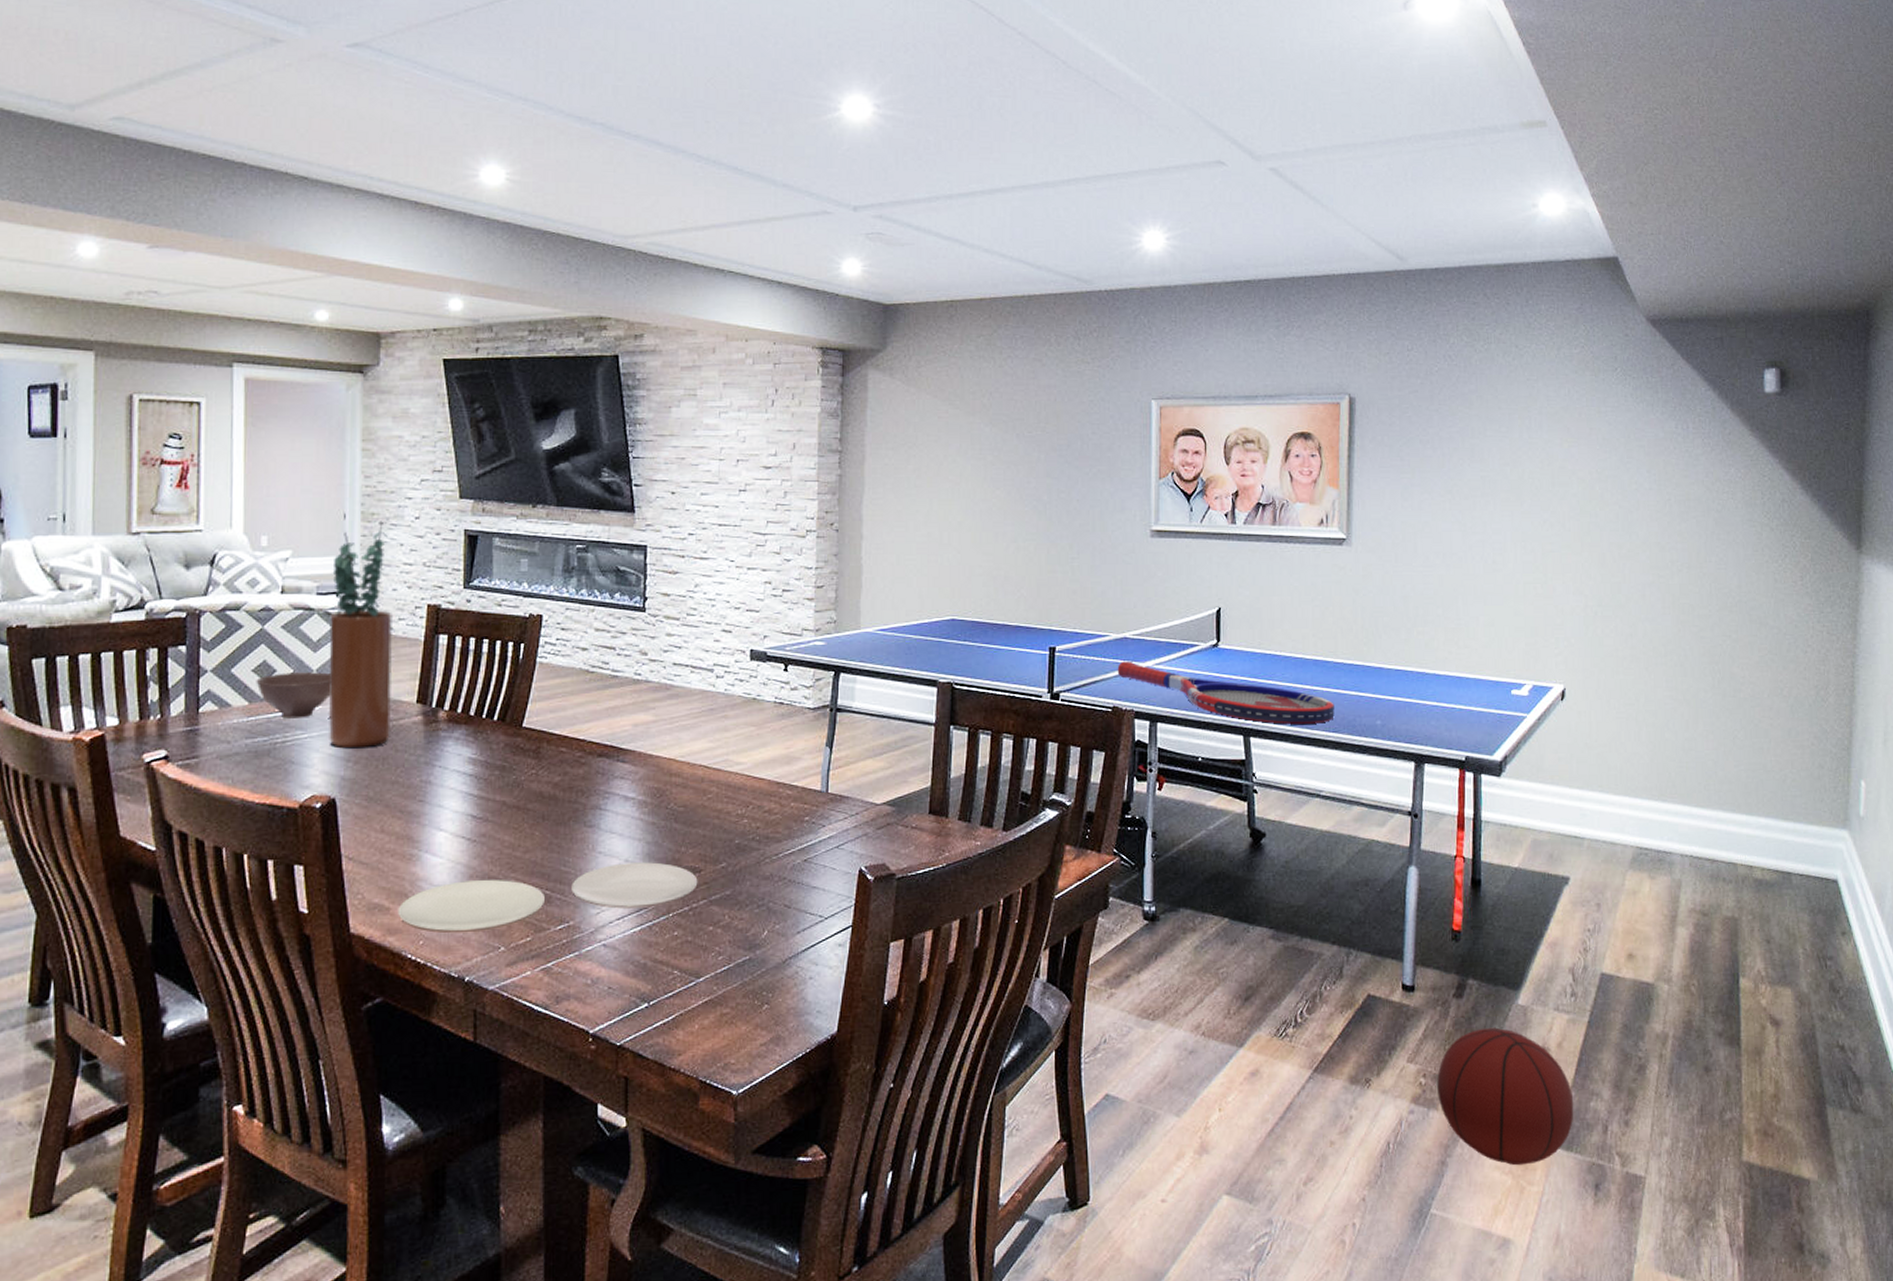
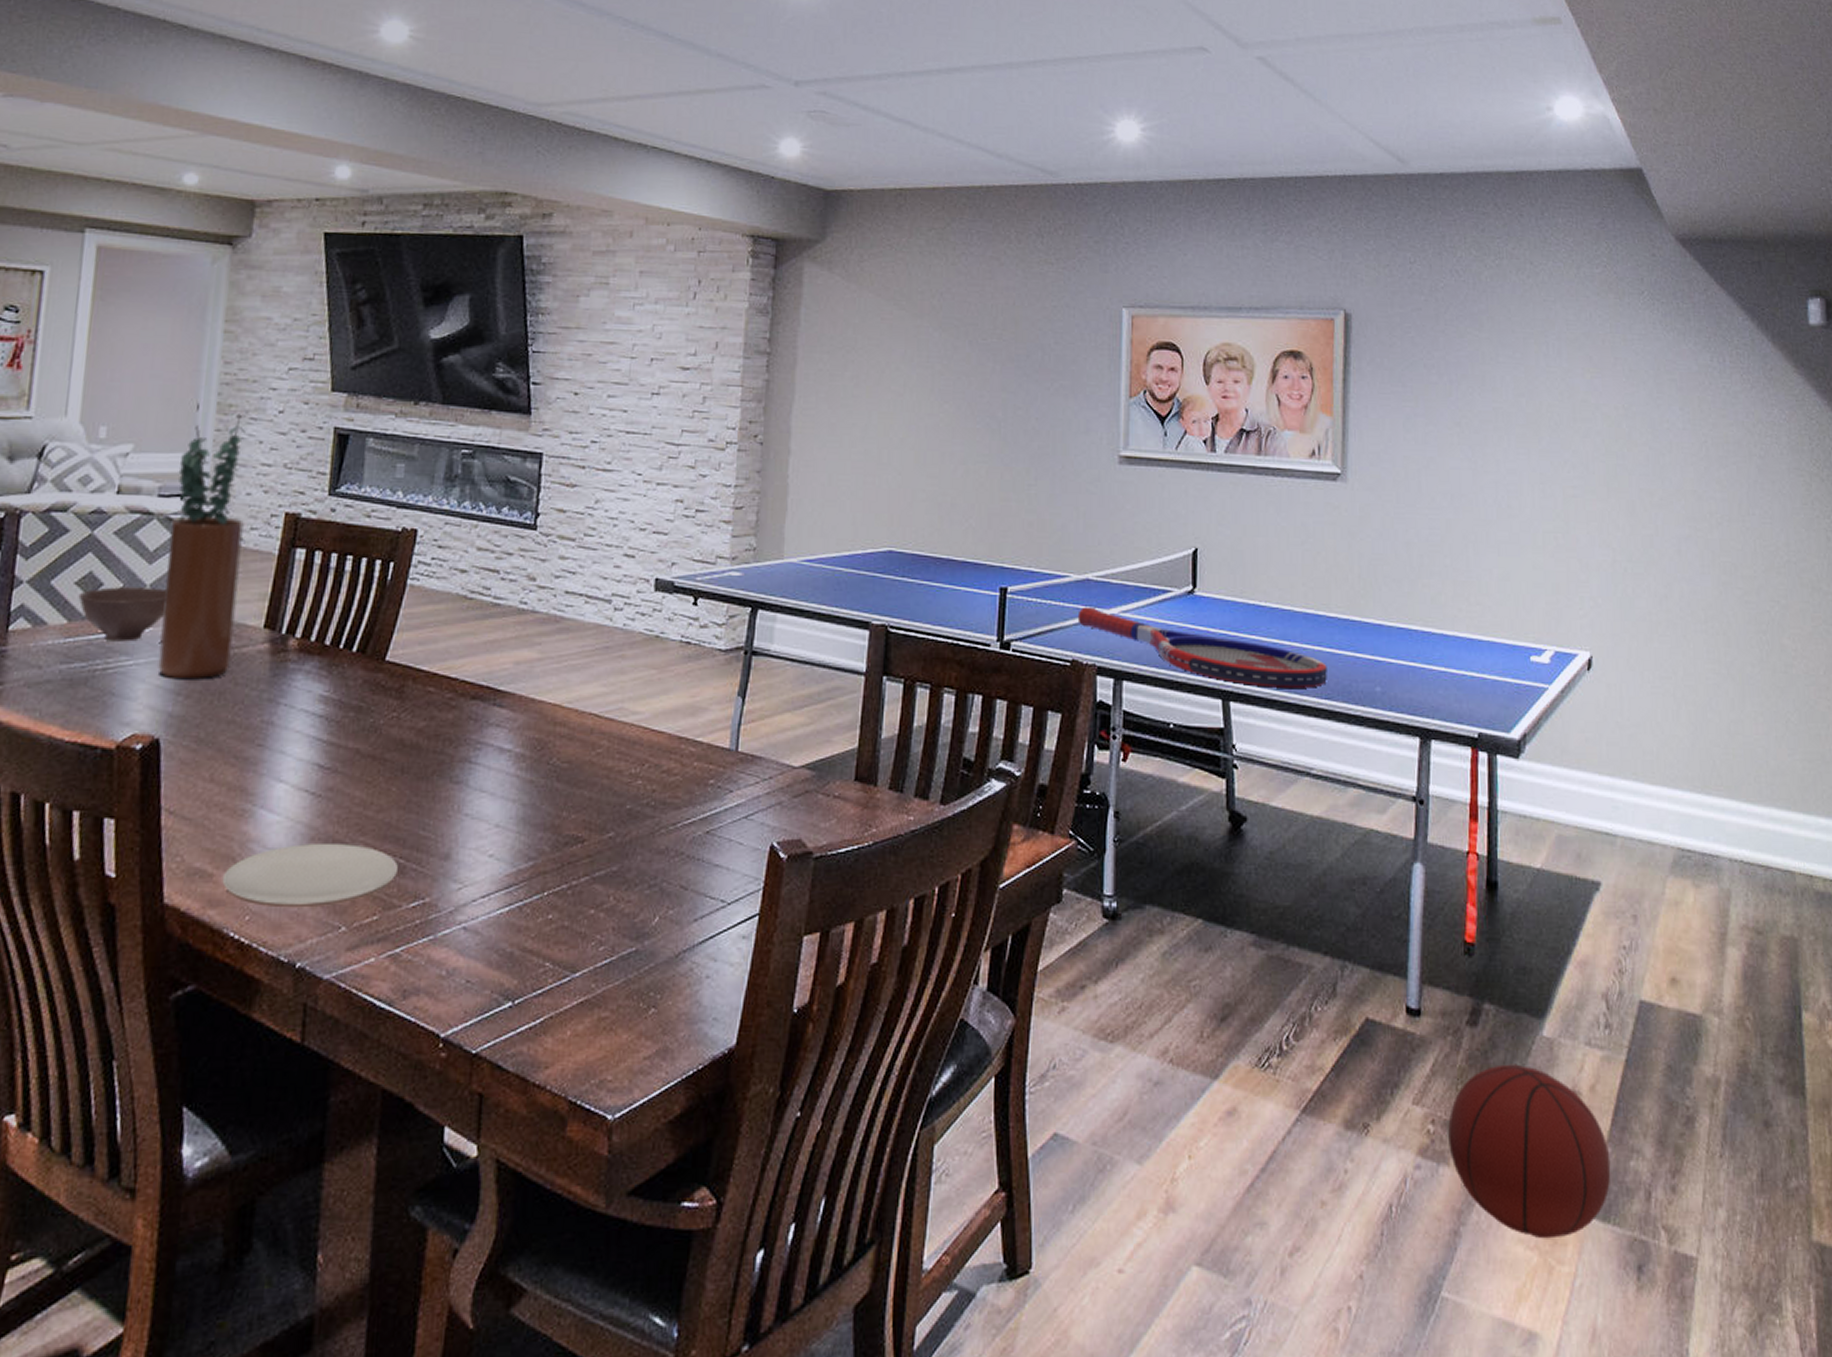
plate: present [571,862,698,909] -> none [430,828,580,884]

